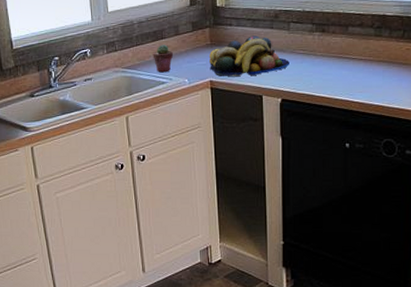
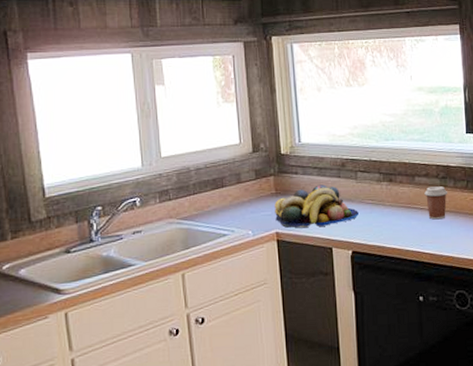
potted succulent: present [153,44,173,73] -> none [212,193,235,224]
coffee cup: none [357,36,383,70] -> present [424,186,448,220]

